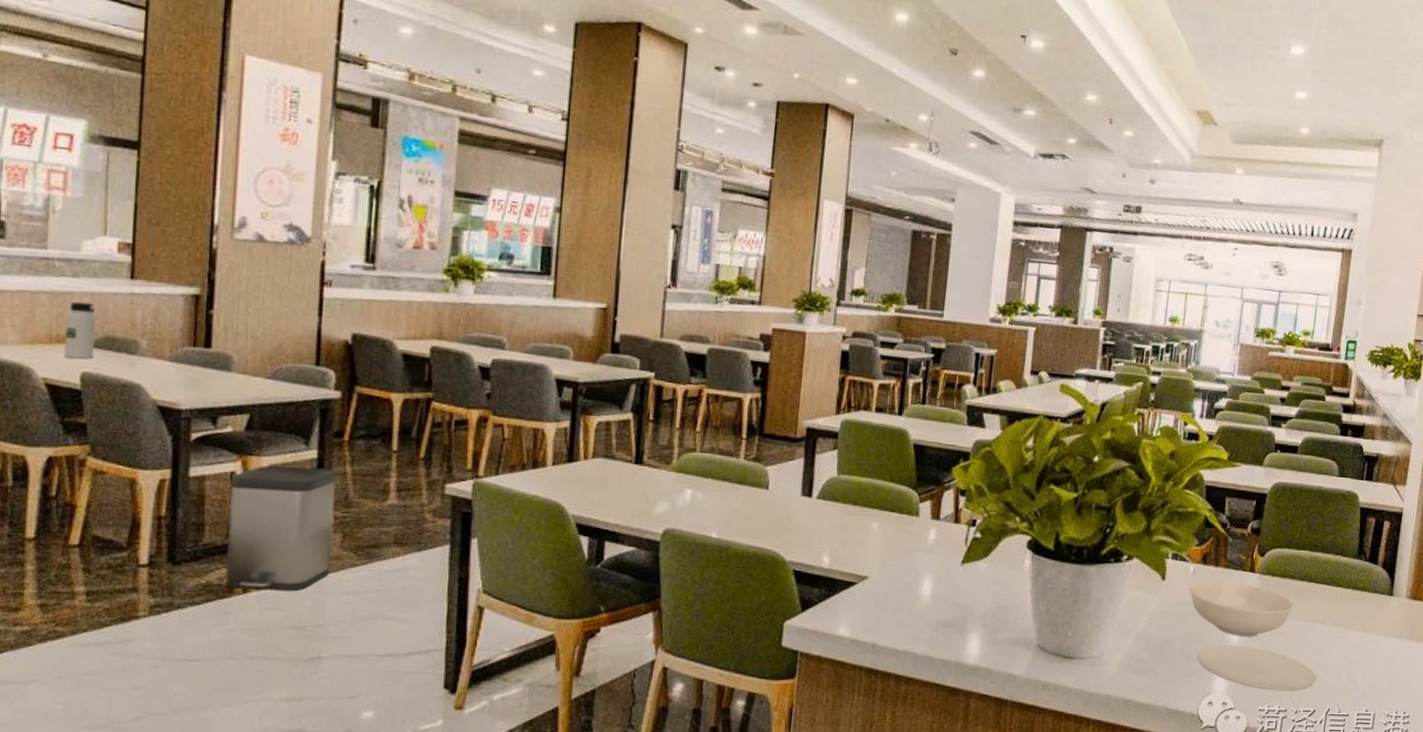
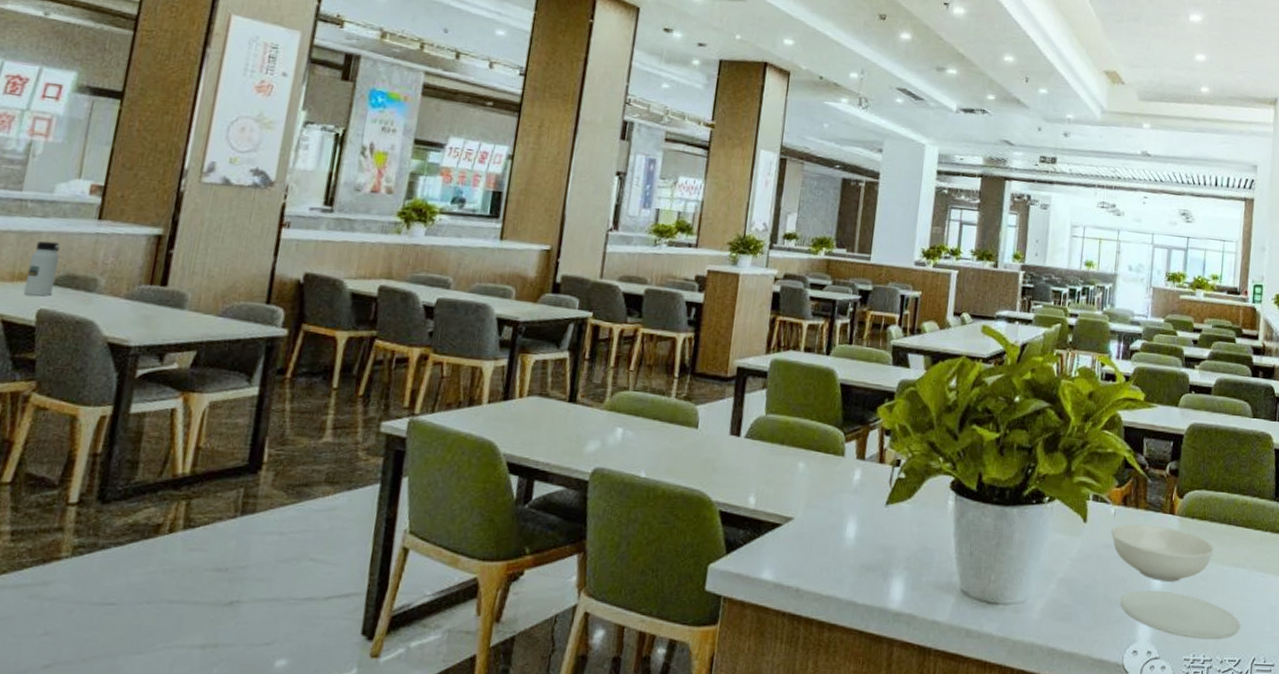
pedal bin: present [225,465,336,592] -> none [152,402,275,532]

